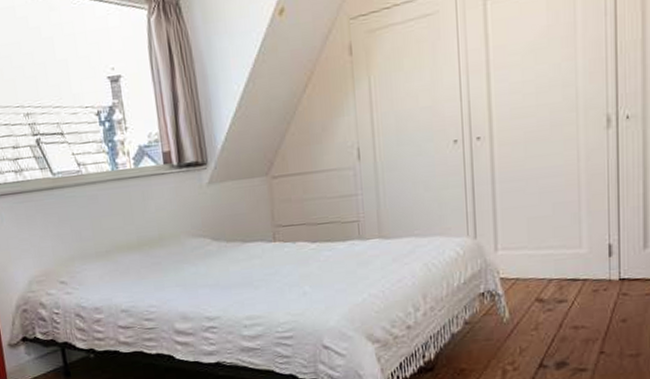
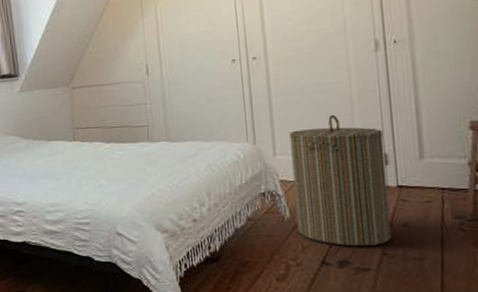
laundry hamper: none [513,202,610,347] -> present [289,114,392,247]

